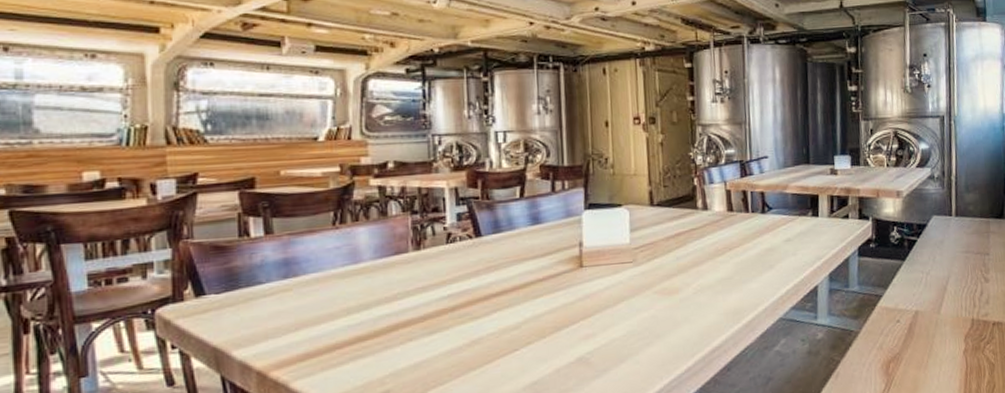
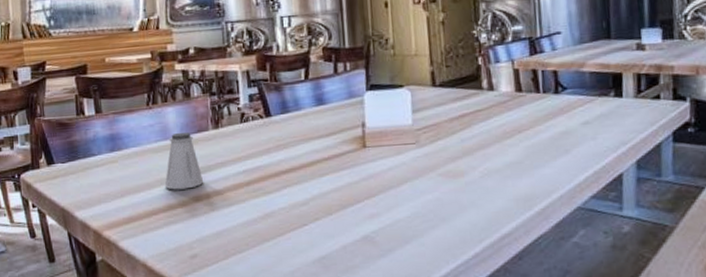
saltshaker: none [352,254,400,320] -> present [164,132,203,190]

